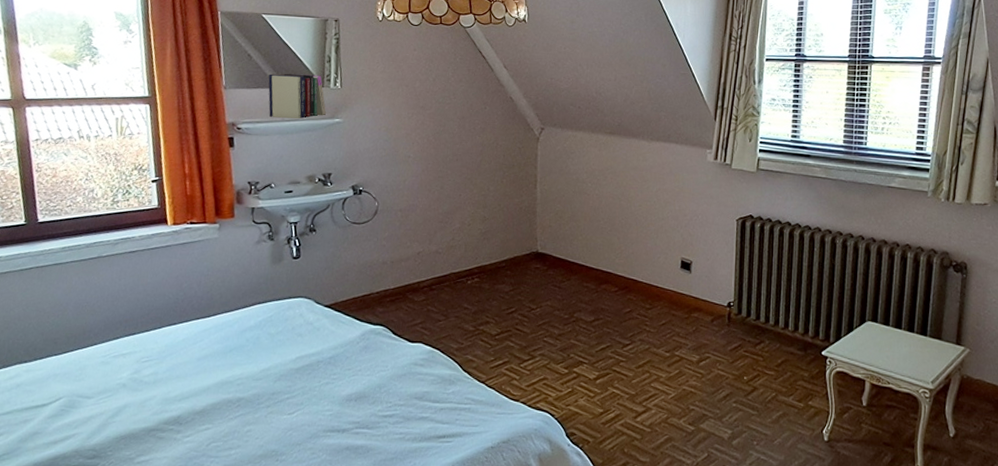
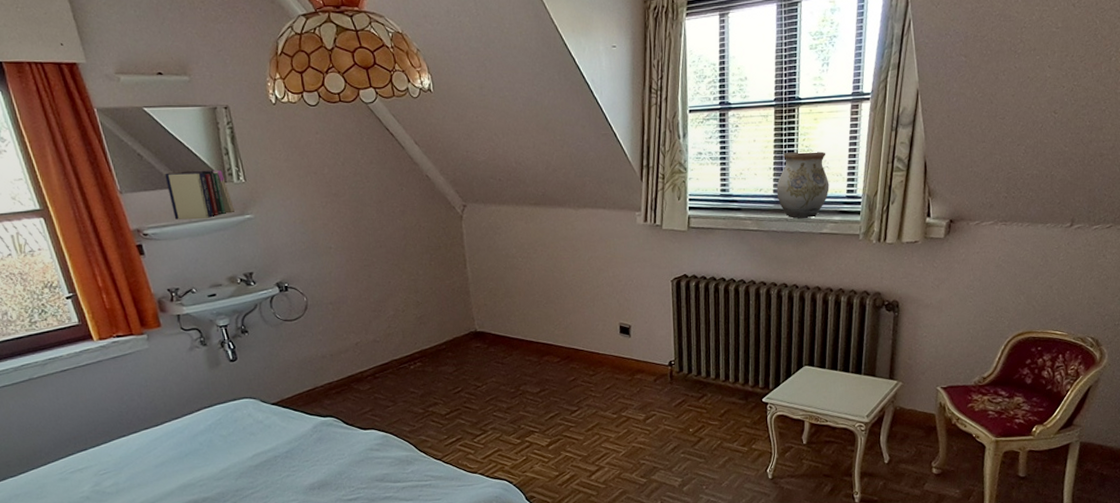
vase: none [846,106,899,171] -> present [776,151,829,218]

